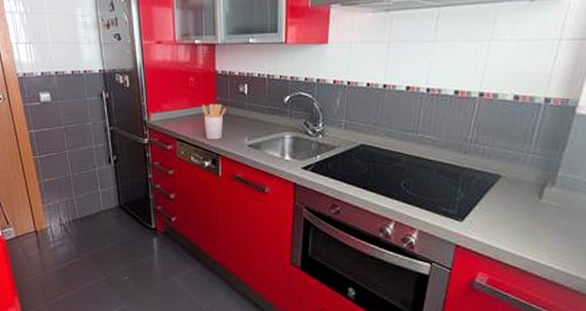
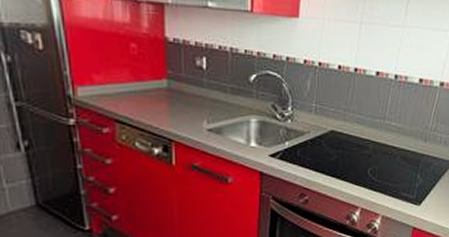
utensil holder: present [202,103,226,140] -> none [148,78,180,123]

